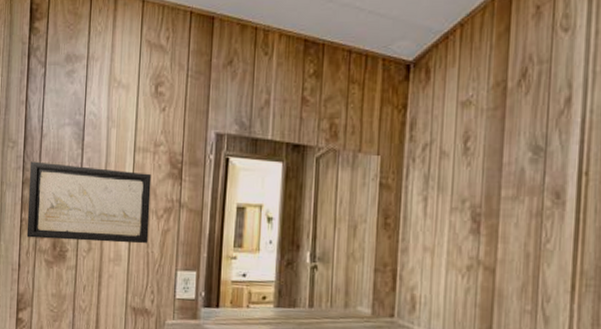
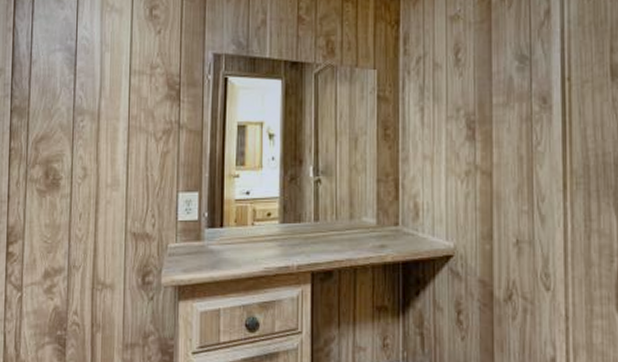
wall art: present [26,161,152,244] -> none [16,88,149,167]

